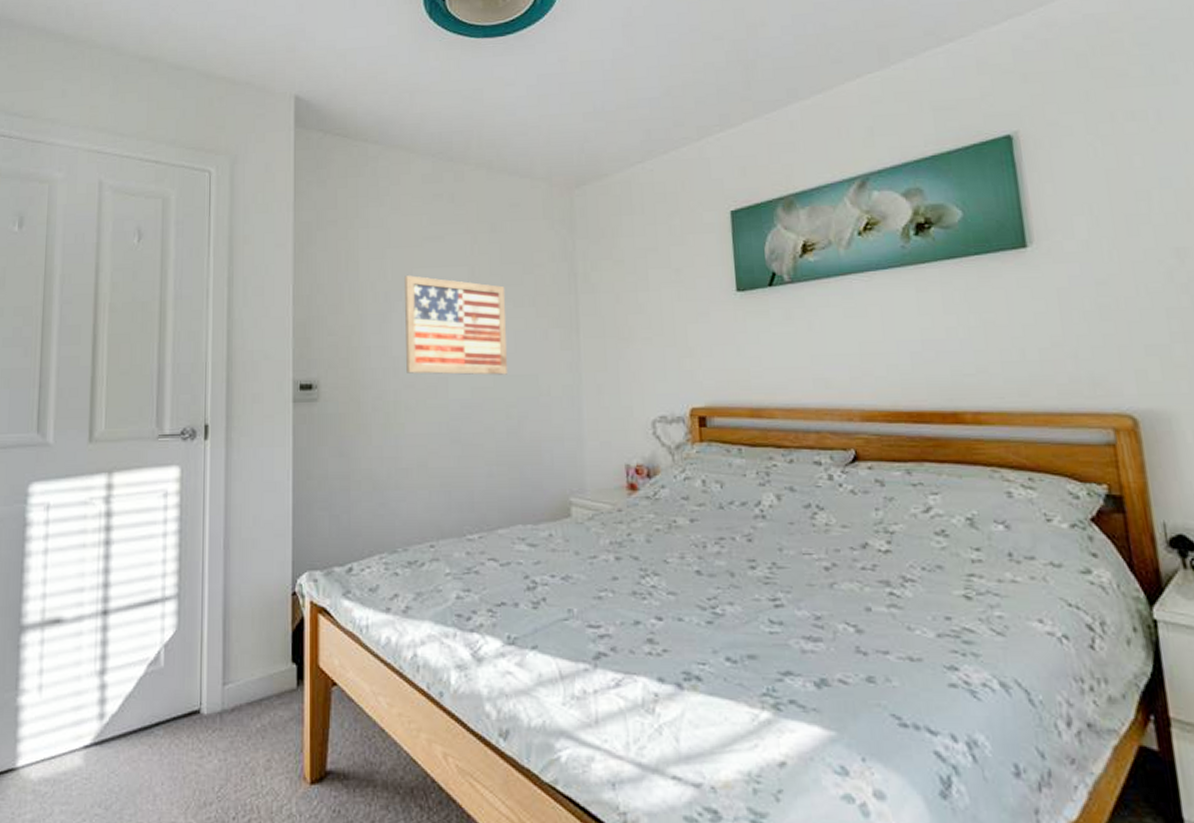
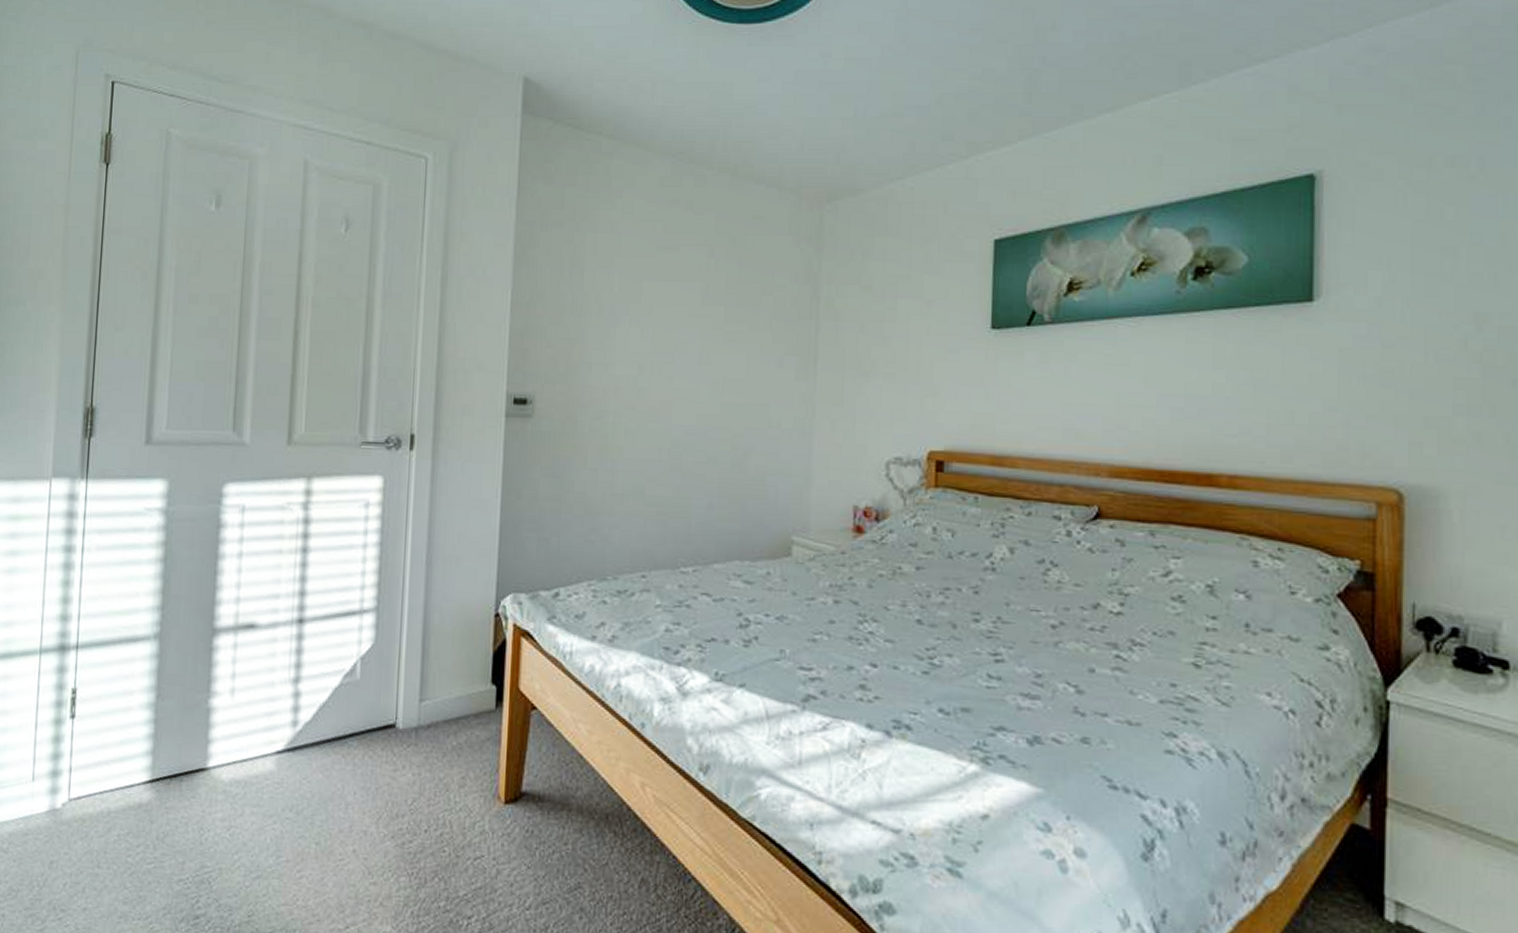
wall art: present [405,275,508,375] -> none [628,288,741,403]

